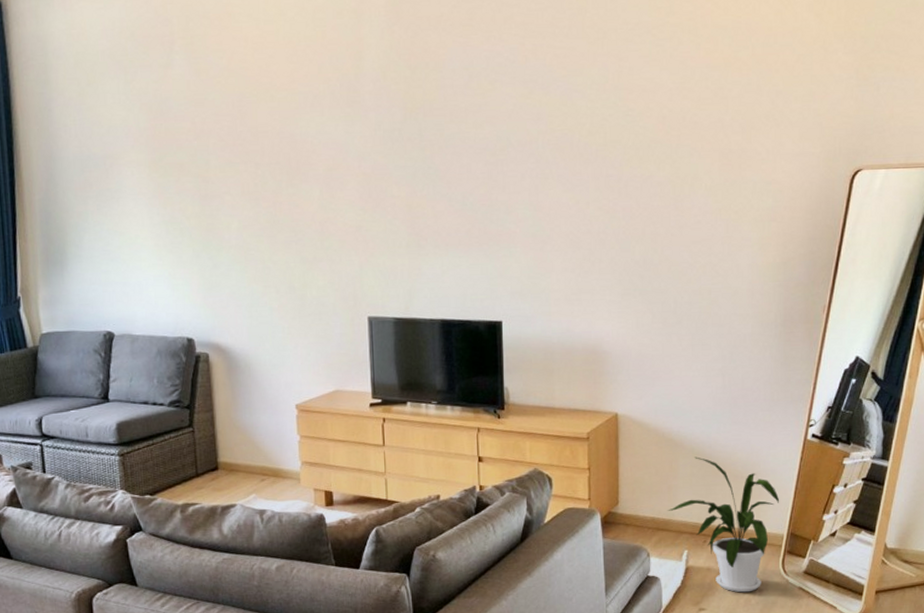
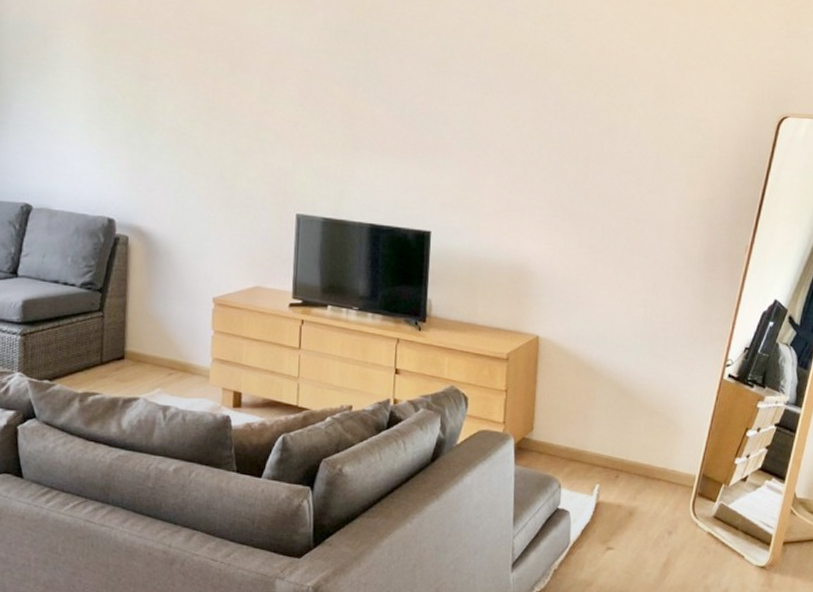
house plant: present [668,456,780,593] -> none [582,387,694,534]

